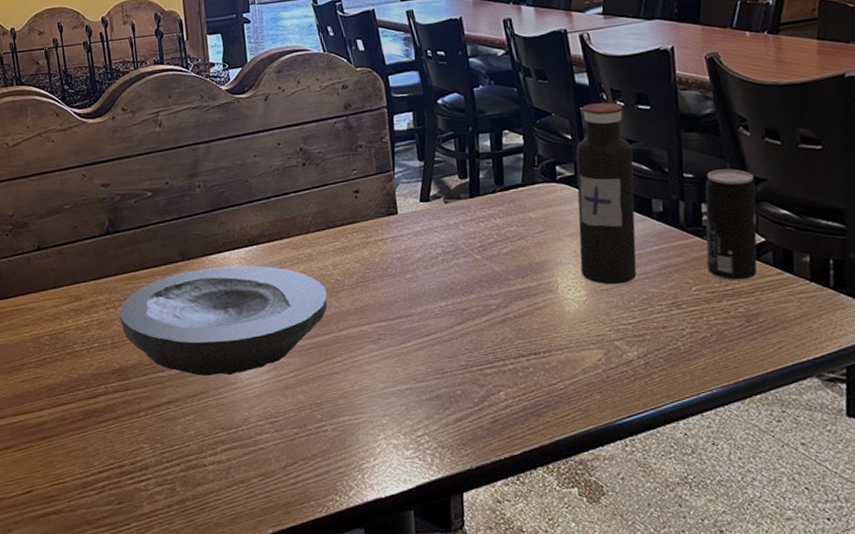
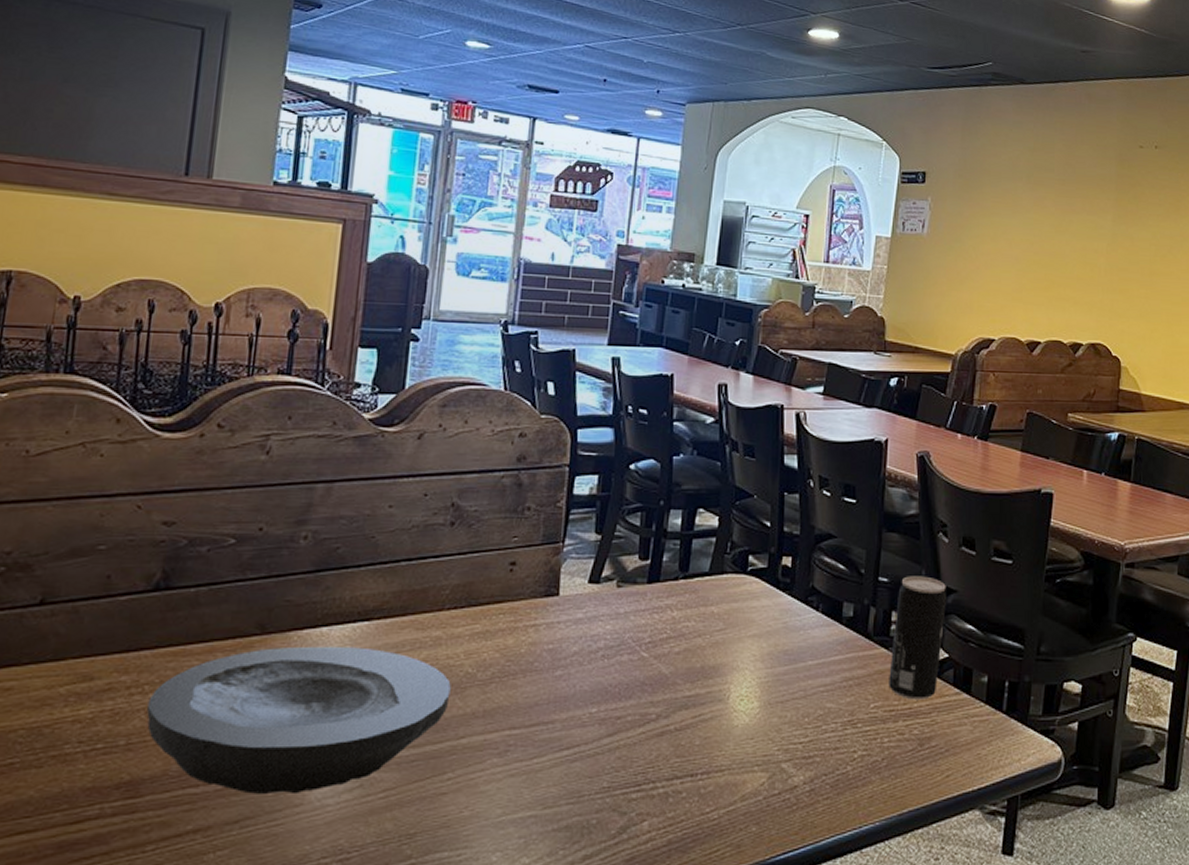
water bottle: present [575,102,637,285] -> none [758,490,831,697]

